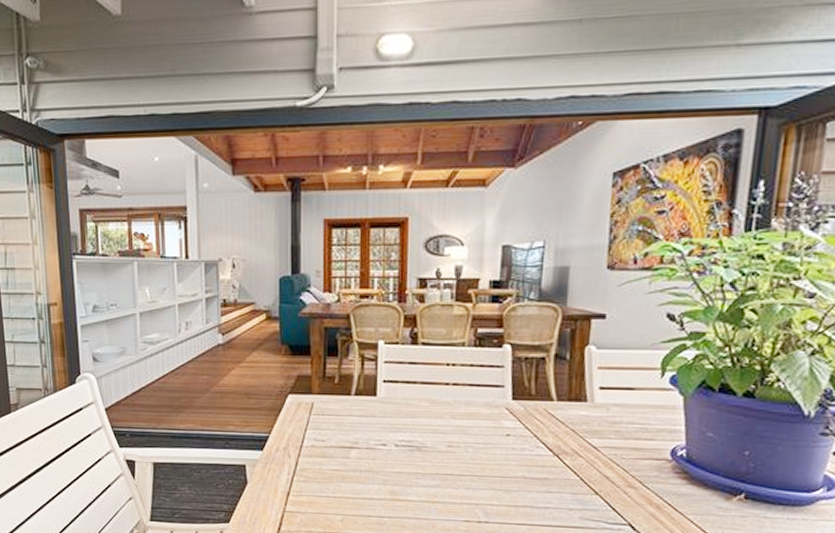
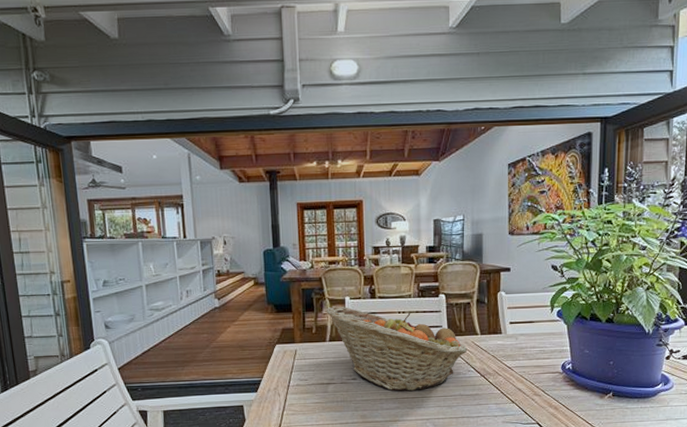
fruit basket: none [353,351,538,467] -> present [326,306,468,391]

